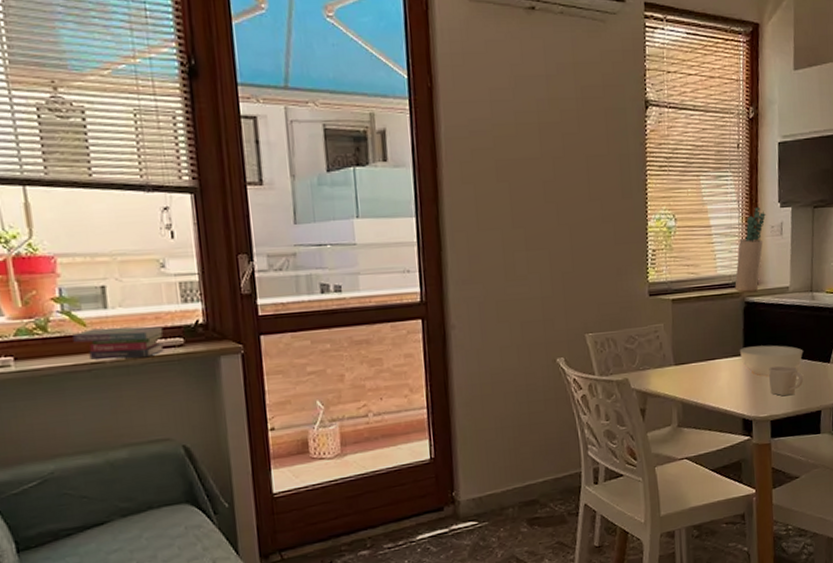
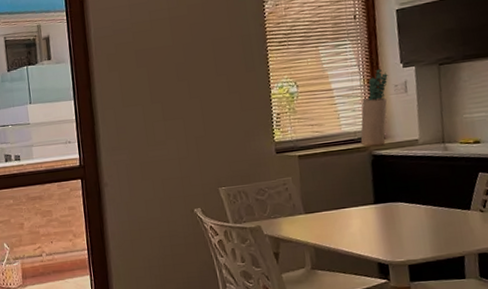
bowl: present [739,345,804,376] -> none [369,194,440,223]
mug: present [768,365,804,397] -> none [401,213,442,243]

